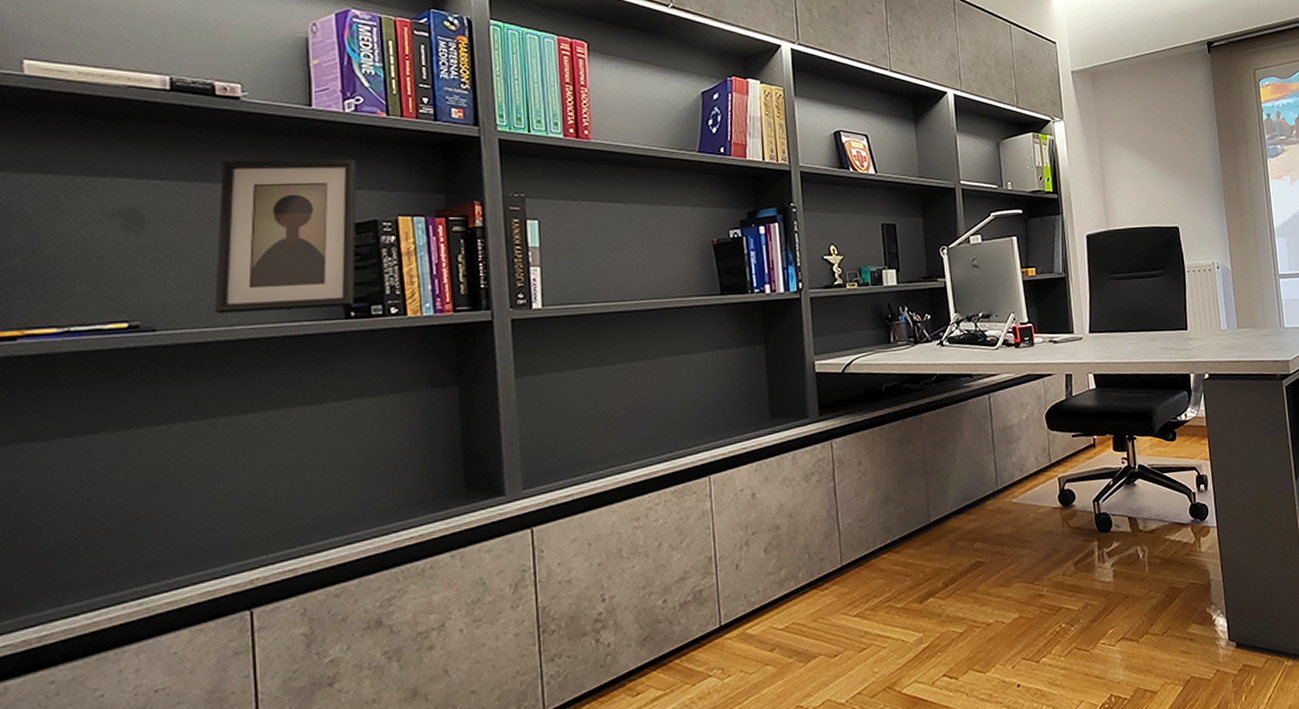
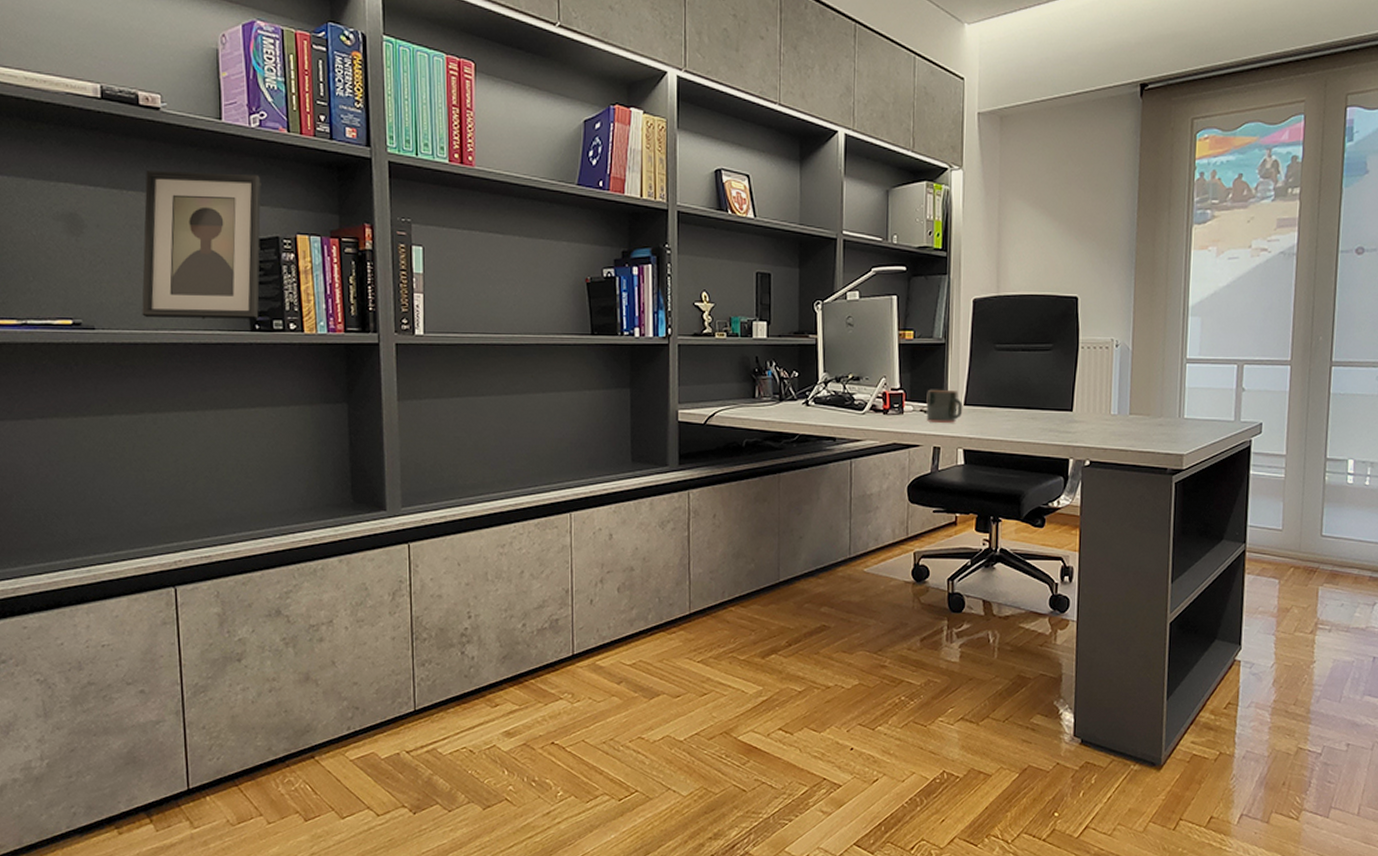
mug: none [1054,319,1088,352] -> present [926,389,962,423]

